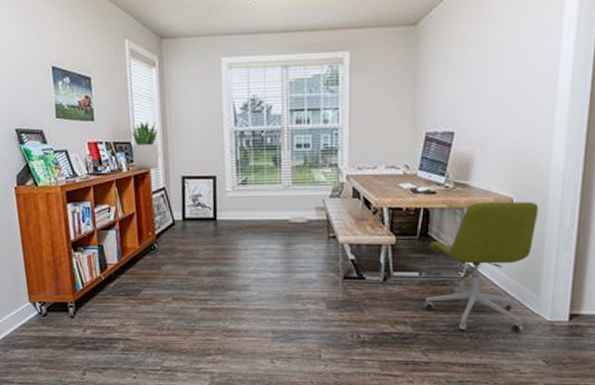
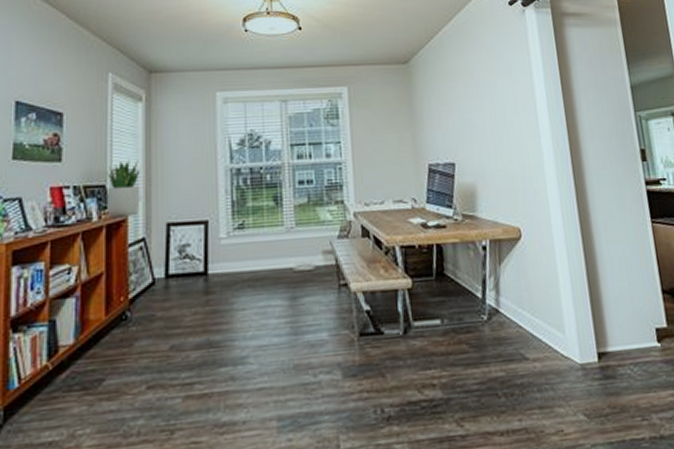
office chair: present [424,201,539,333] -> none [447,230,557,388]

